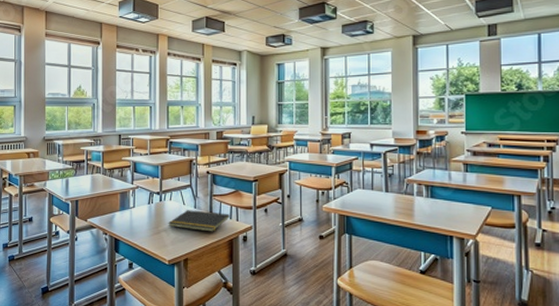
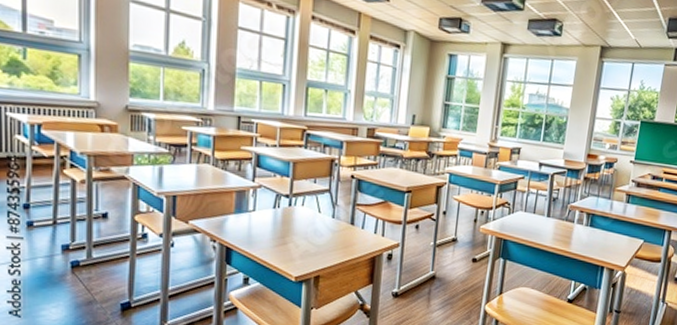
notepad: present [168,210,230,232] -> none [297,219,375,247]

